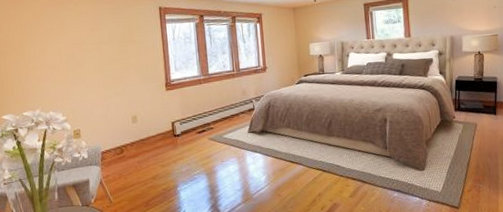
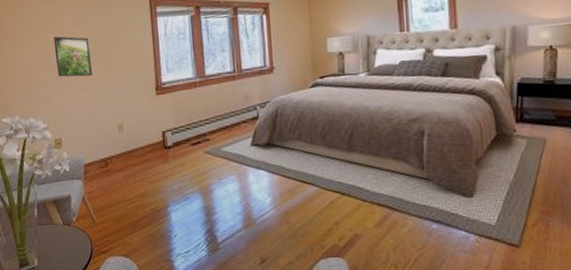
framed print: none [72,39,109,75] -> present [53,36,93,77]

